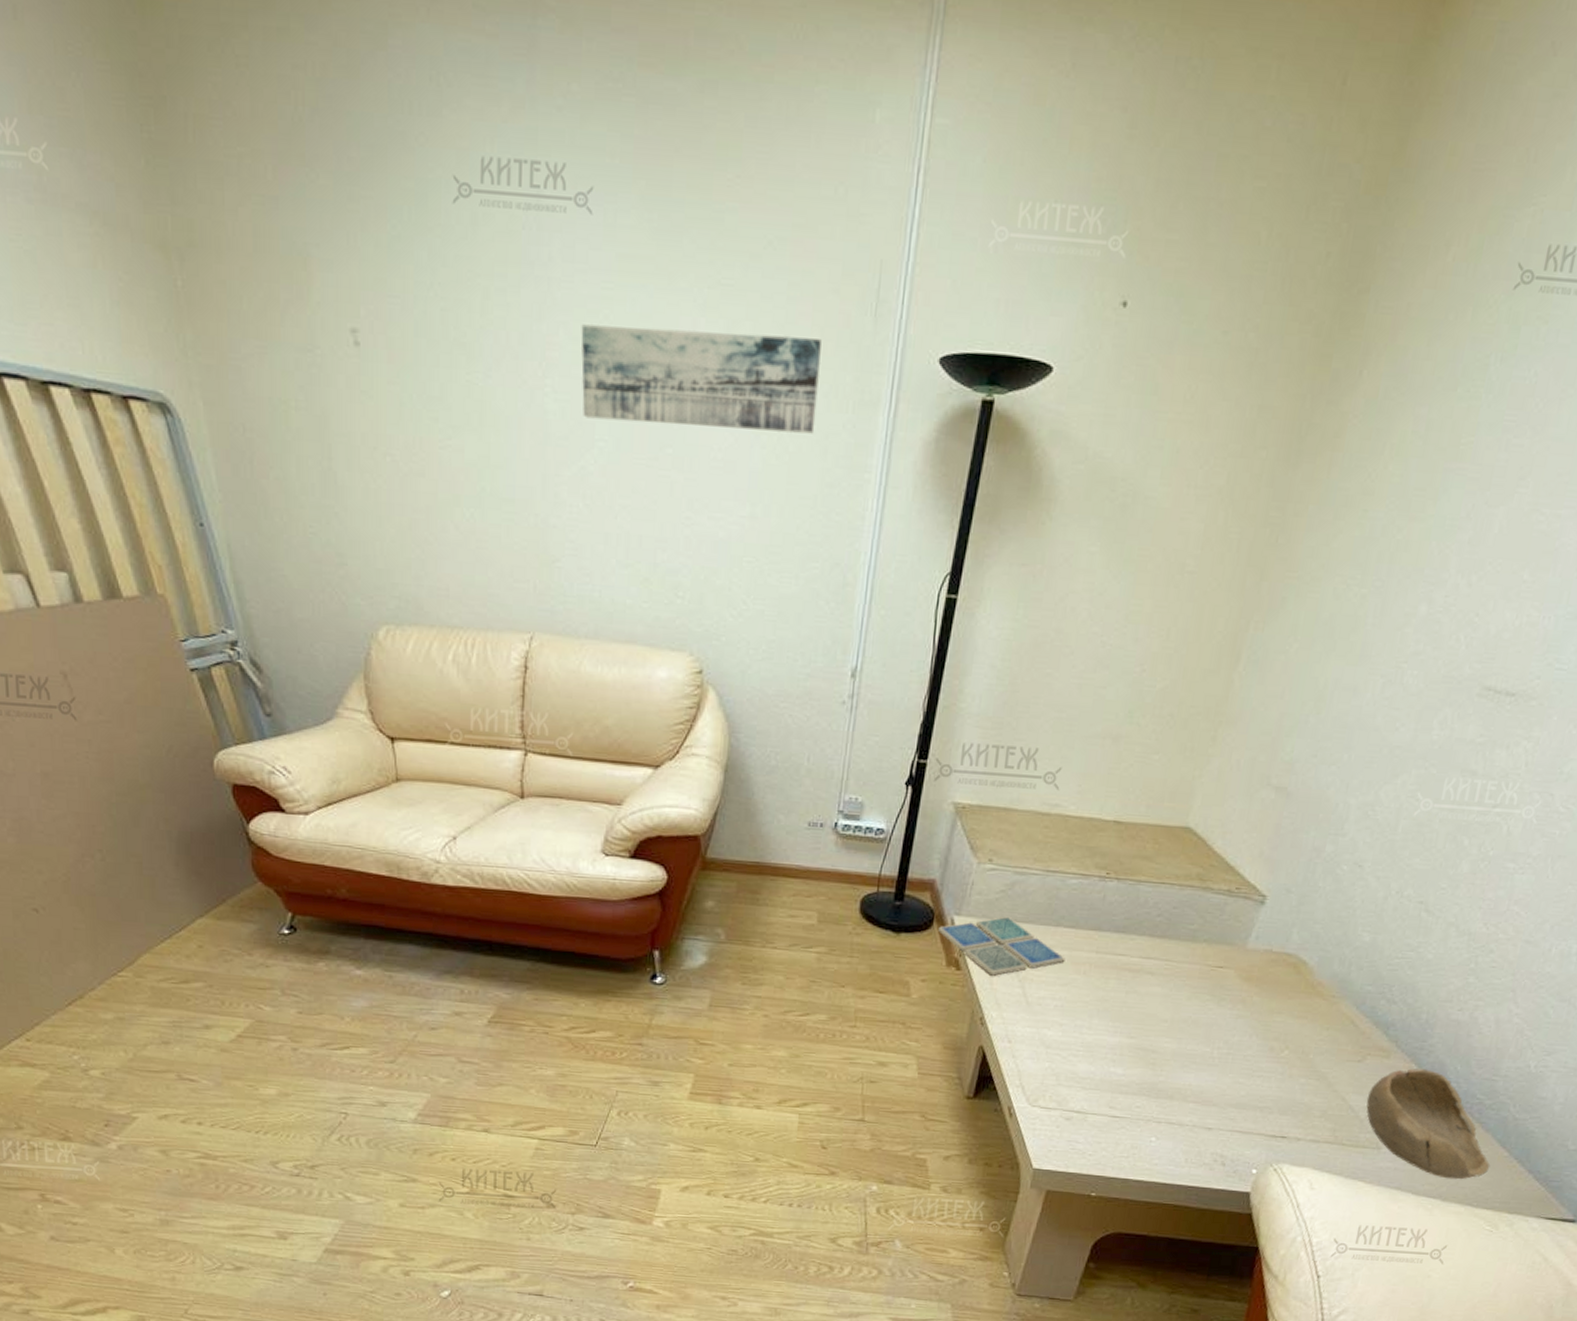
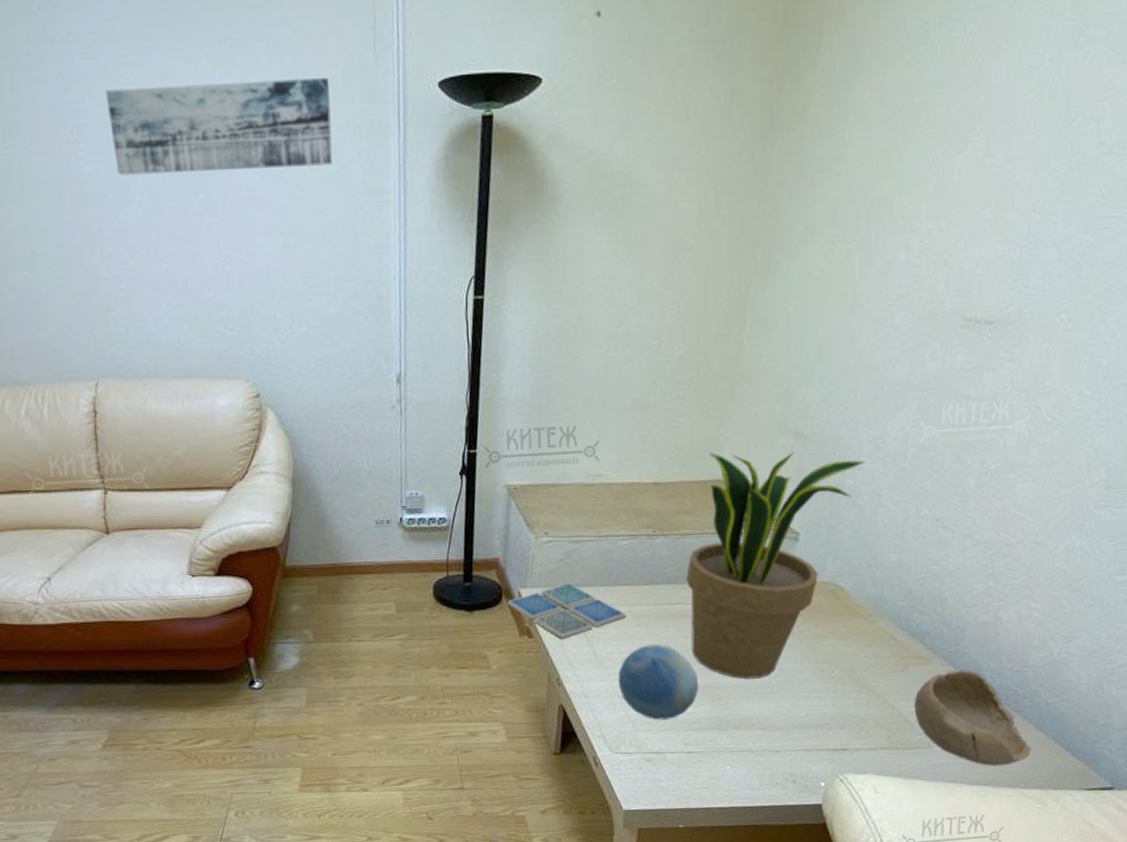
decorative ball: none [1045,995,1135,1078] -> present [618,644,699,720]
potted plant: none [1130,796,1350,1048] -> present [686,452,865,679]

